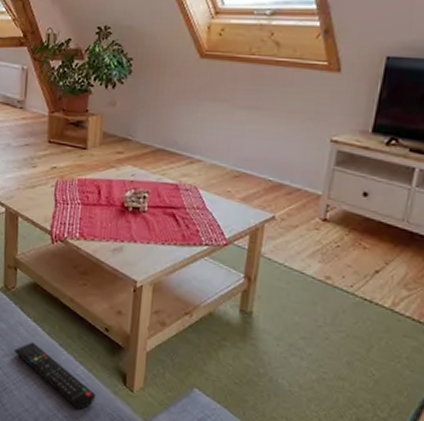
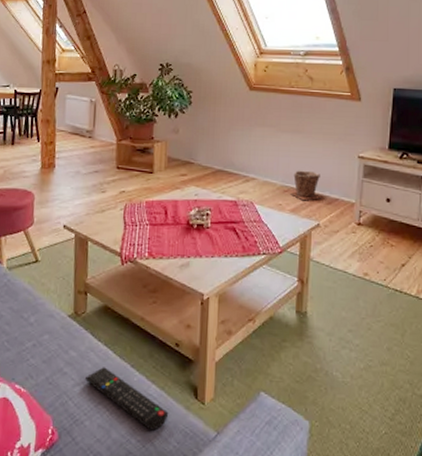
plant pot: none [242,153,281,189] -> present [290,170,322,200]

